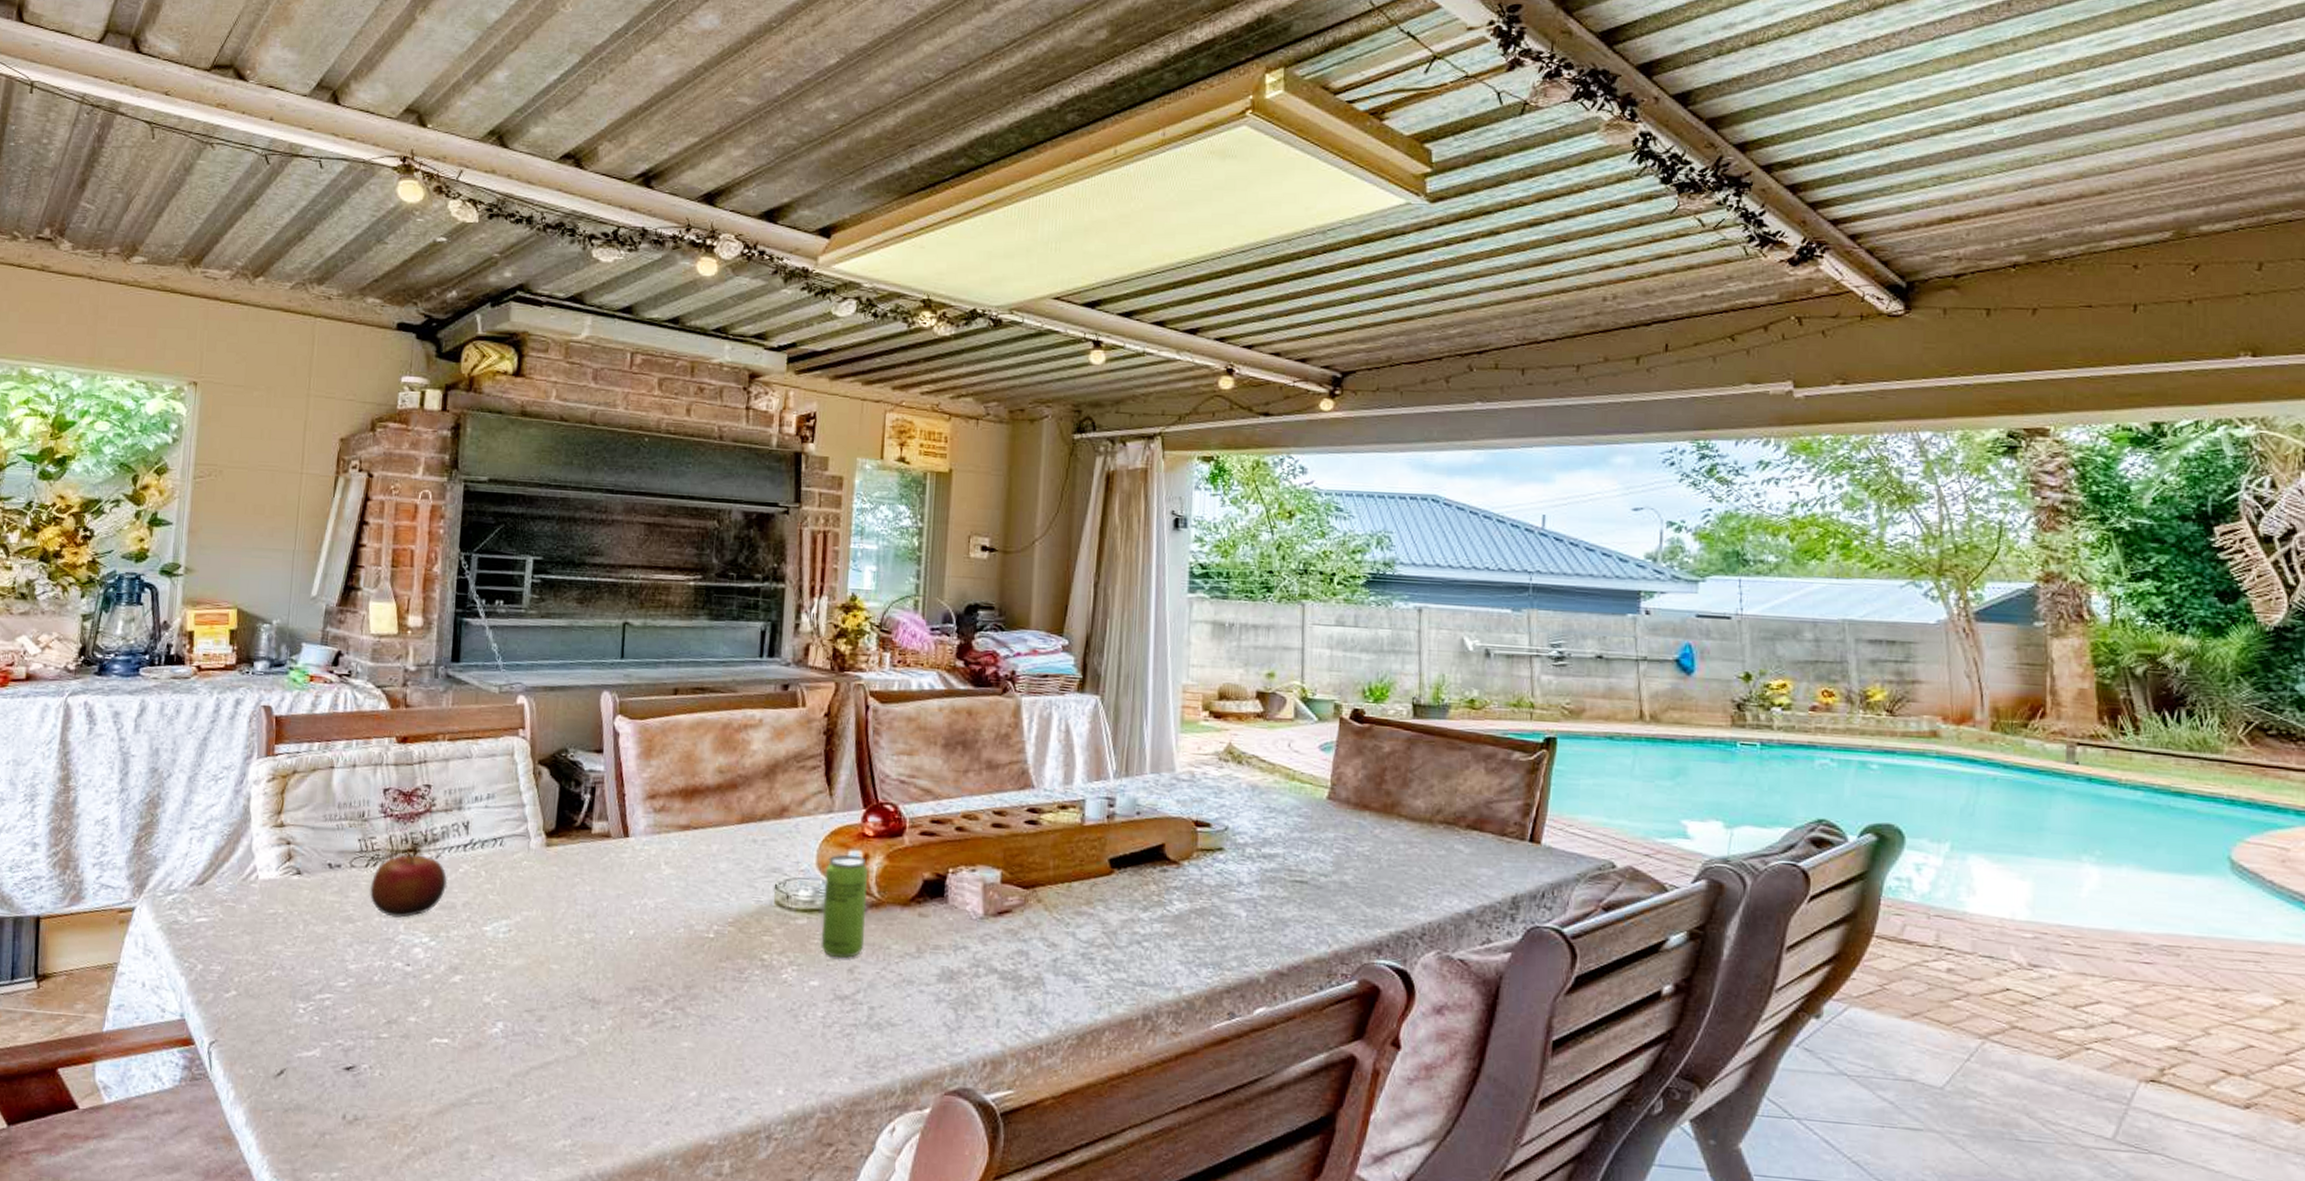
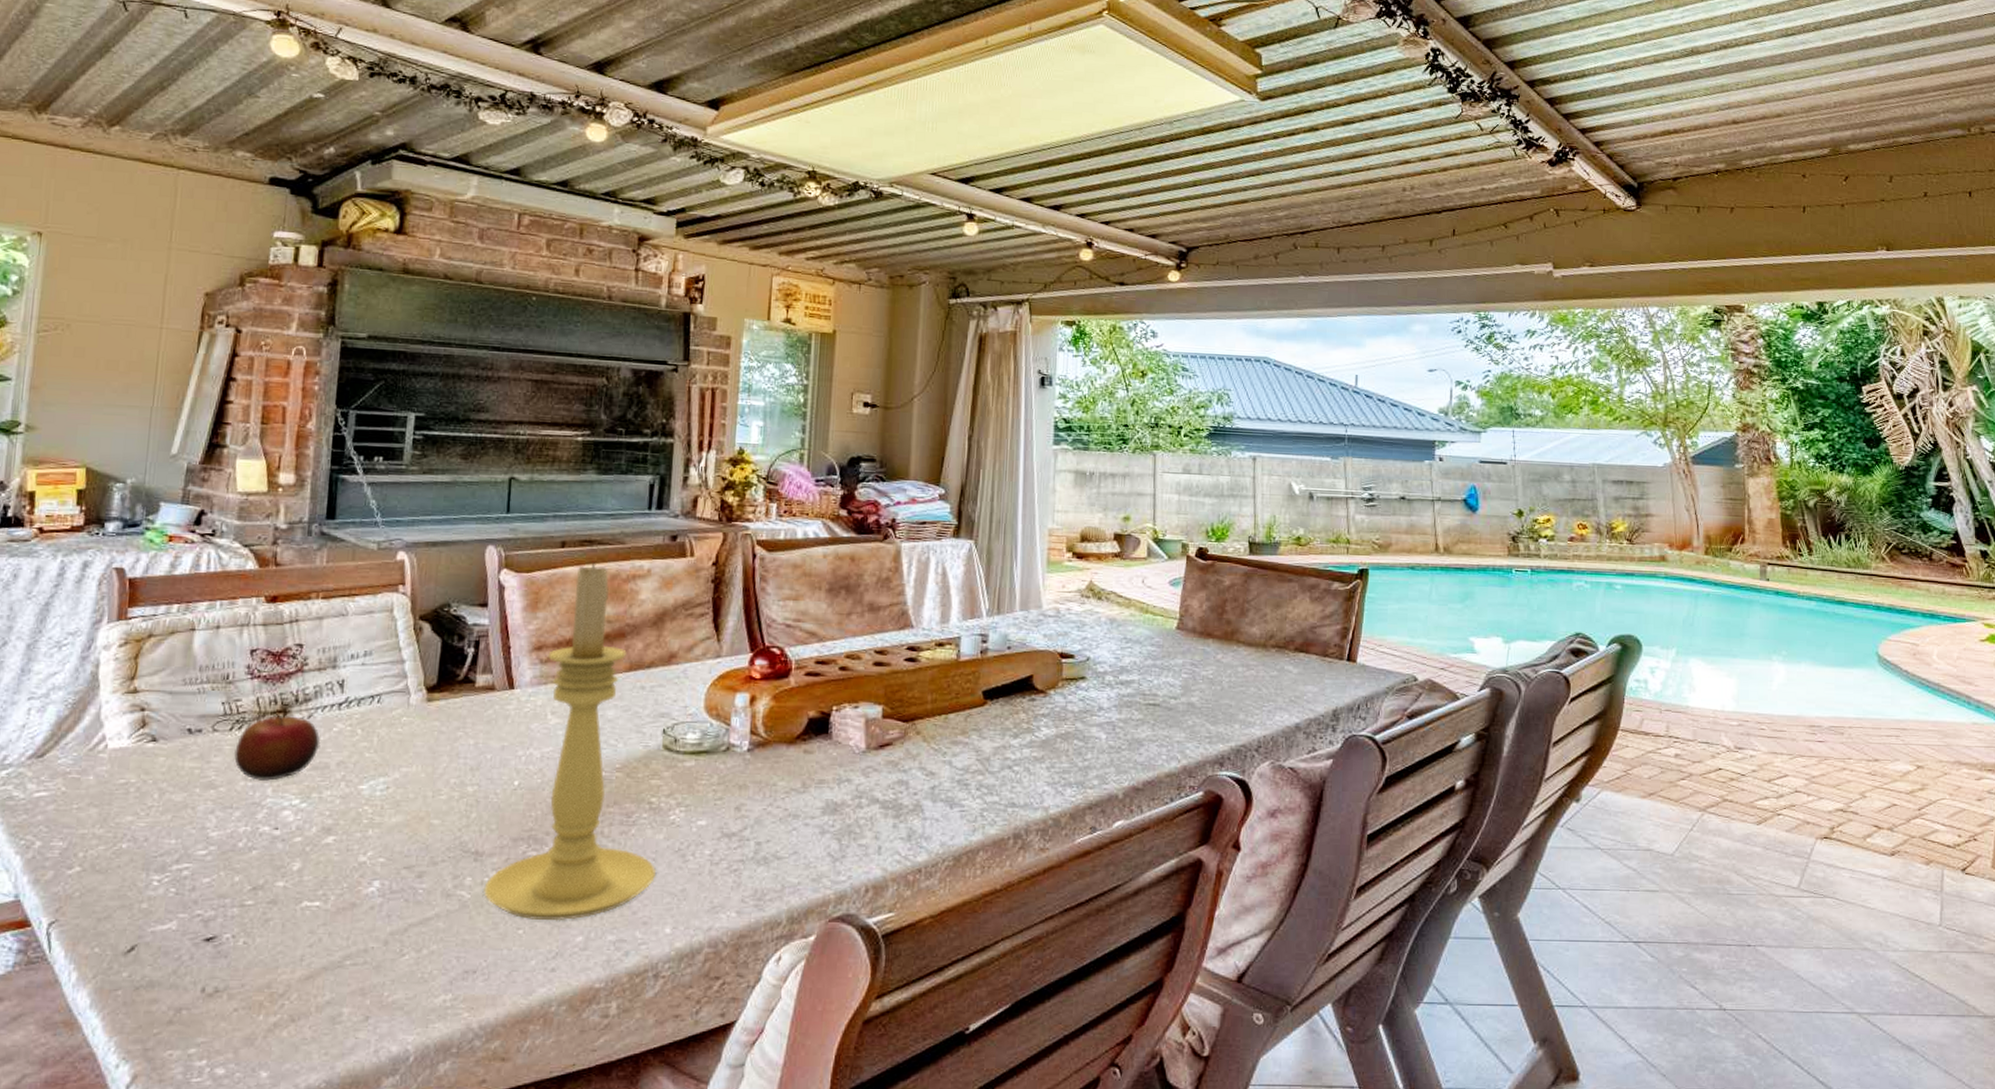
candle holder: none [601,709,769,1075] -> present [484,561,657,921]
beverage can: present [821,853,869,959] -> none [708,696,755,798]

